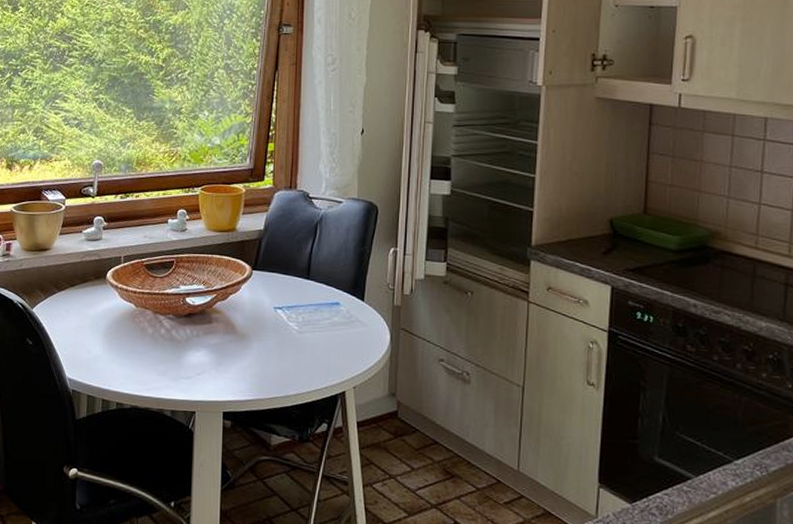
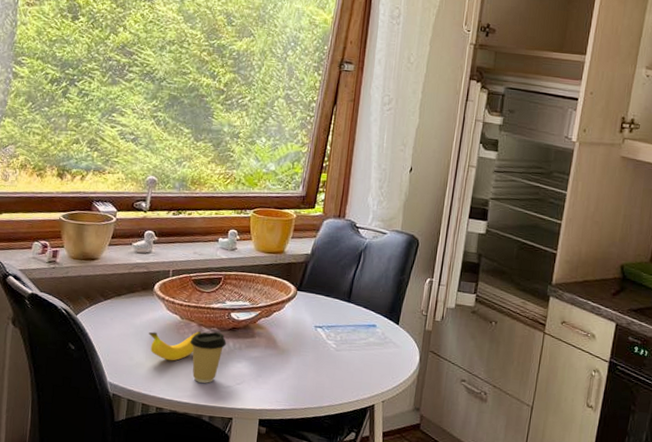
banana: none [104,319,157,353] -> present [149,331,201,361]
coffee cup: none [146,319,183,375] -> present [190,331,226,383]

